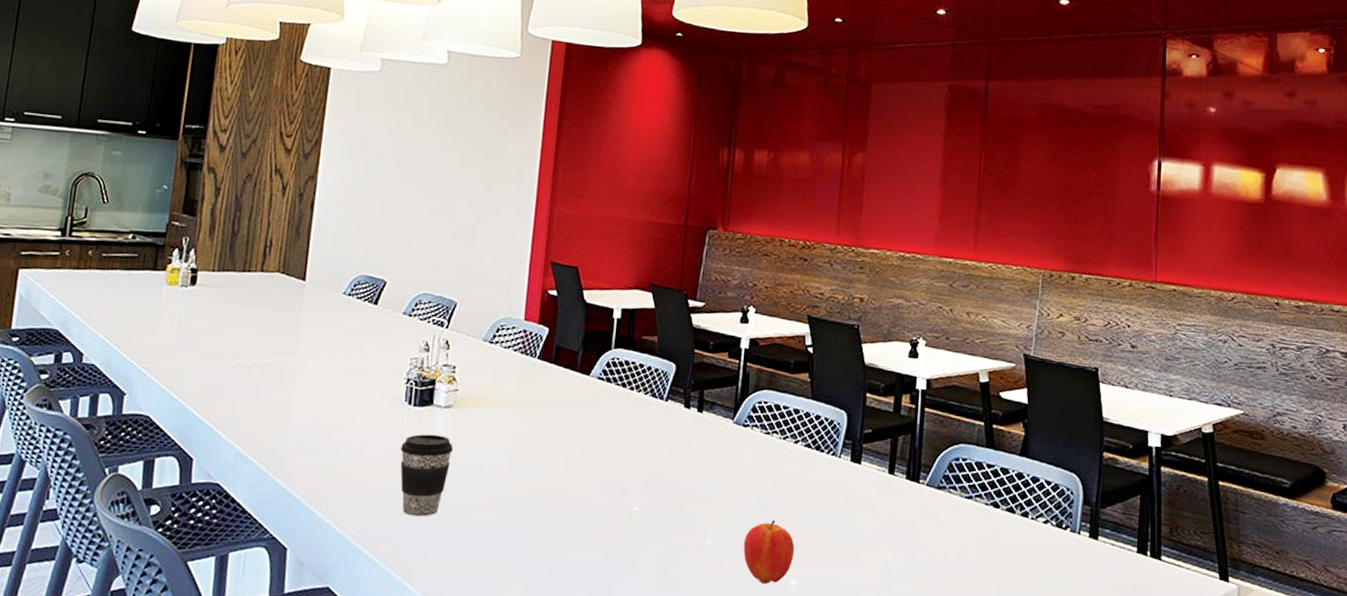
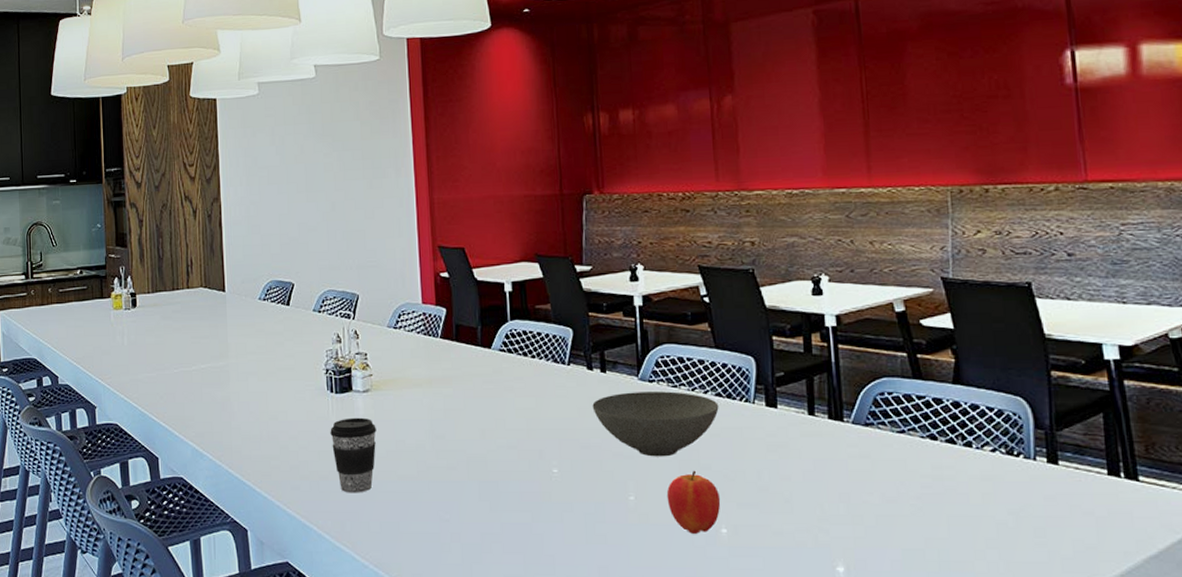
bowl: none [683,434,807,504] -> present [592,391,719,457]

